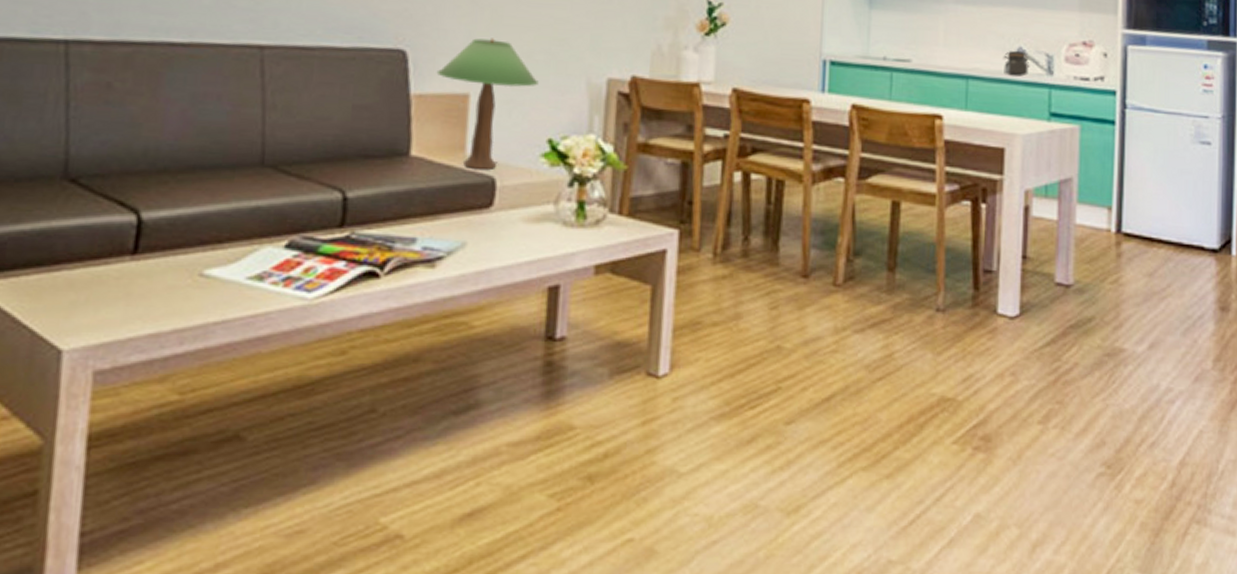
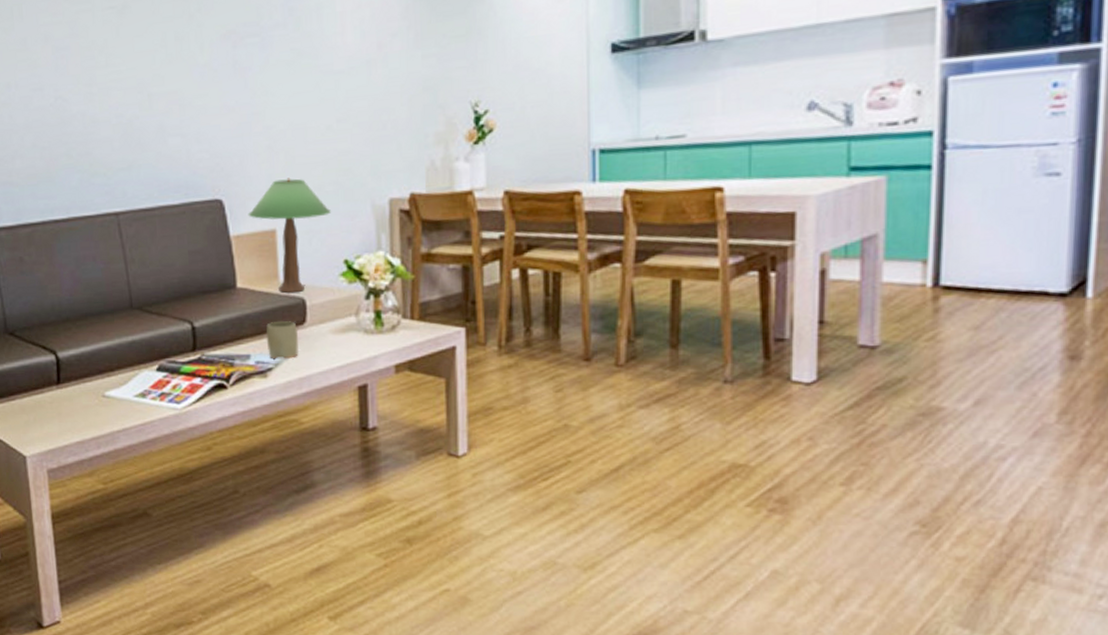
mug: none [439,201,482,247] -> present [265,321,299,359]
jar: present [1003,50,1030,78] -> none [791,104,824,135]

